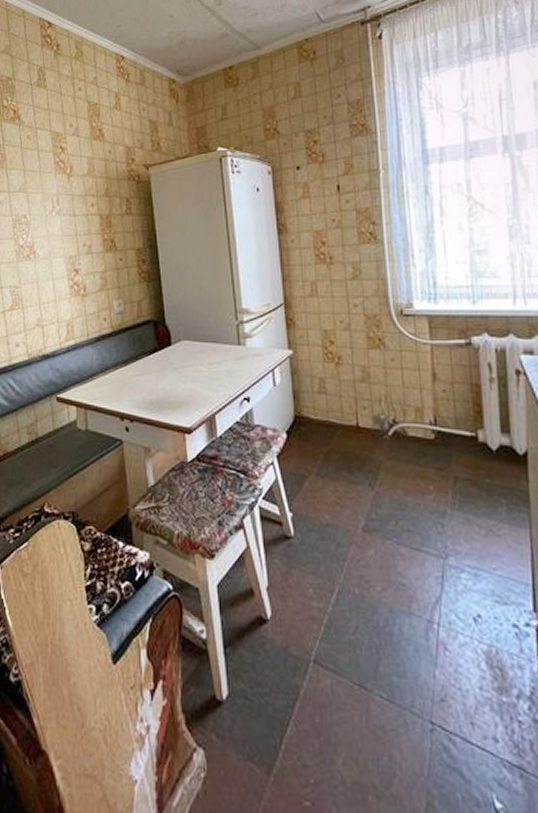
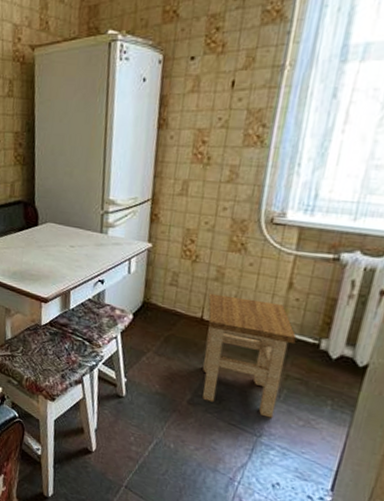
stool: none [360,396,454,533] -> present [202,293,297,419]

